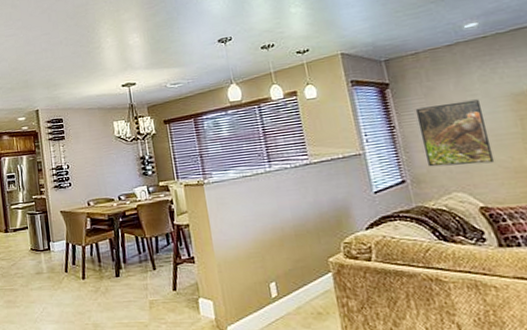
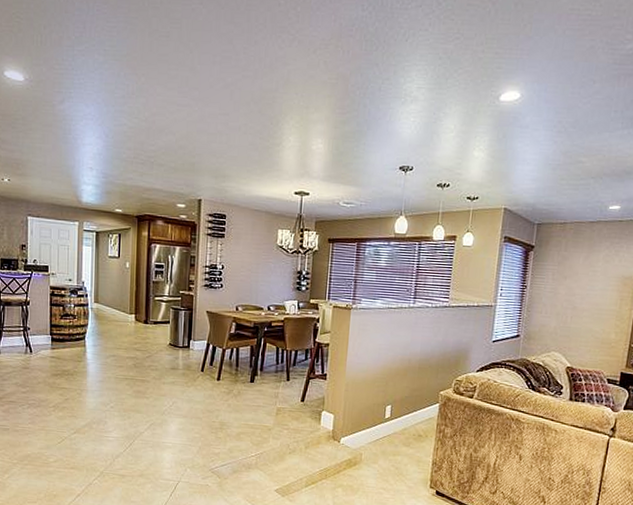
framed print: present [415,99,495,167] -> none [541,274,597,332]

